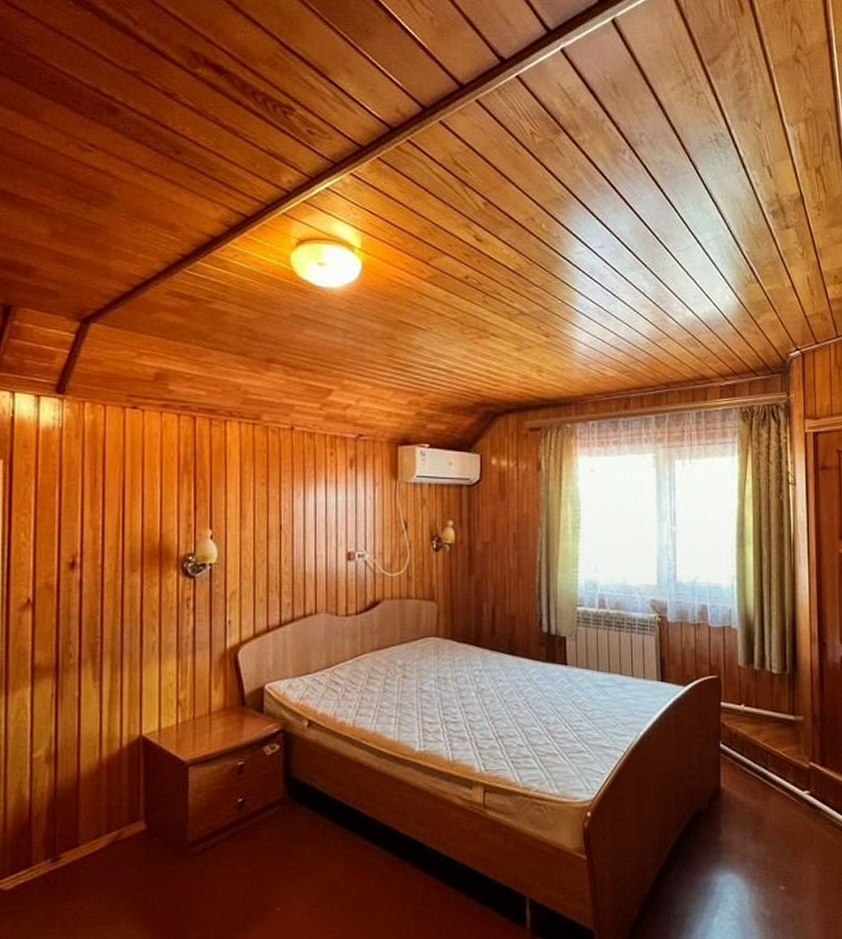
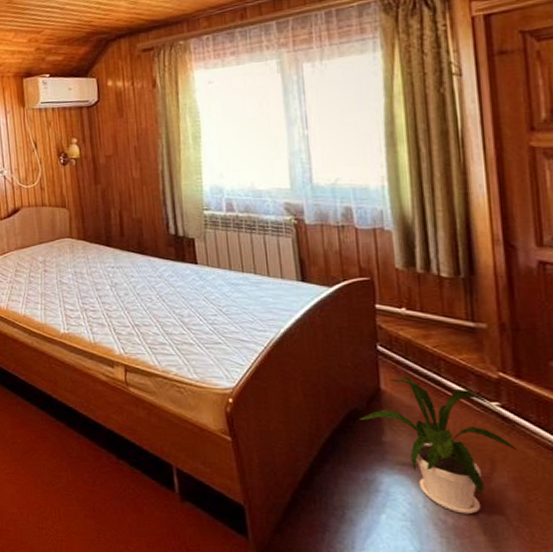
house plant: none [701,771,821,904] -> present [358,374,518,515]

